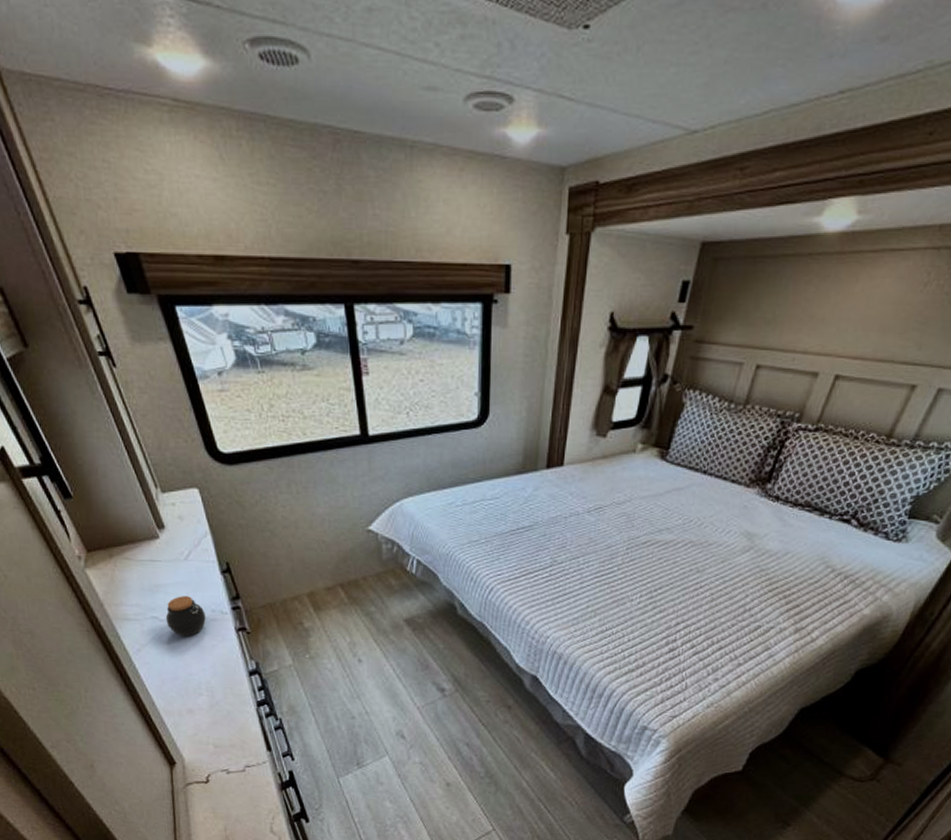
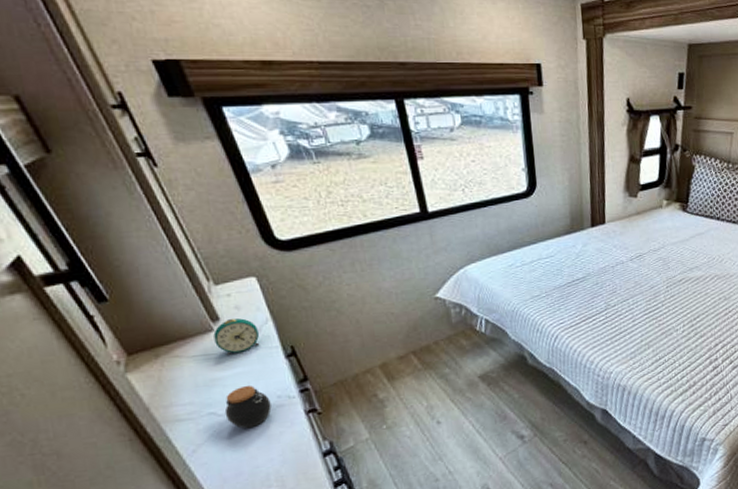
alarm clock: none [159,528,199,565] -> present [213,318,260,356]

